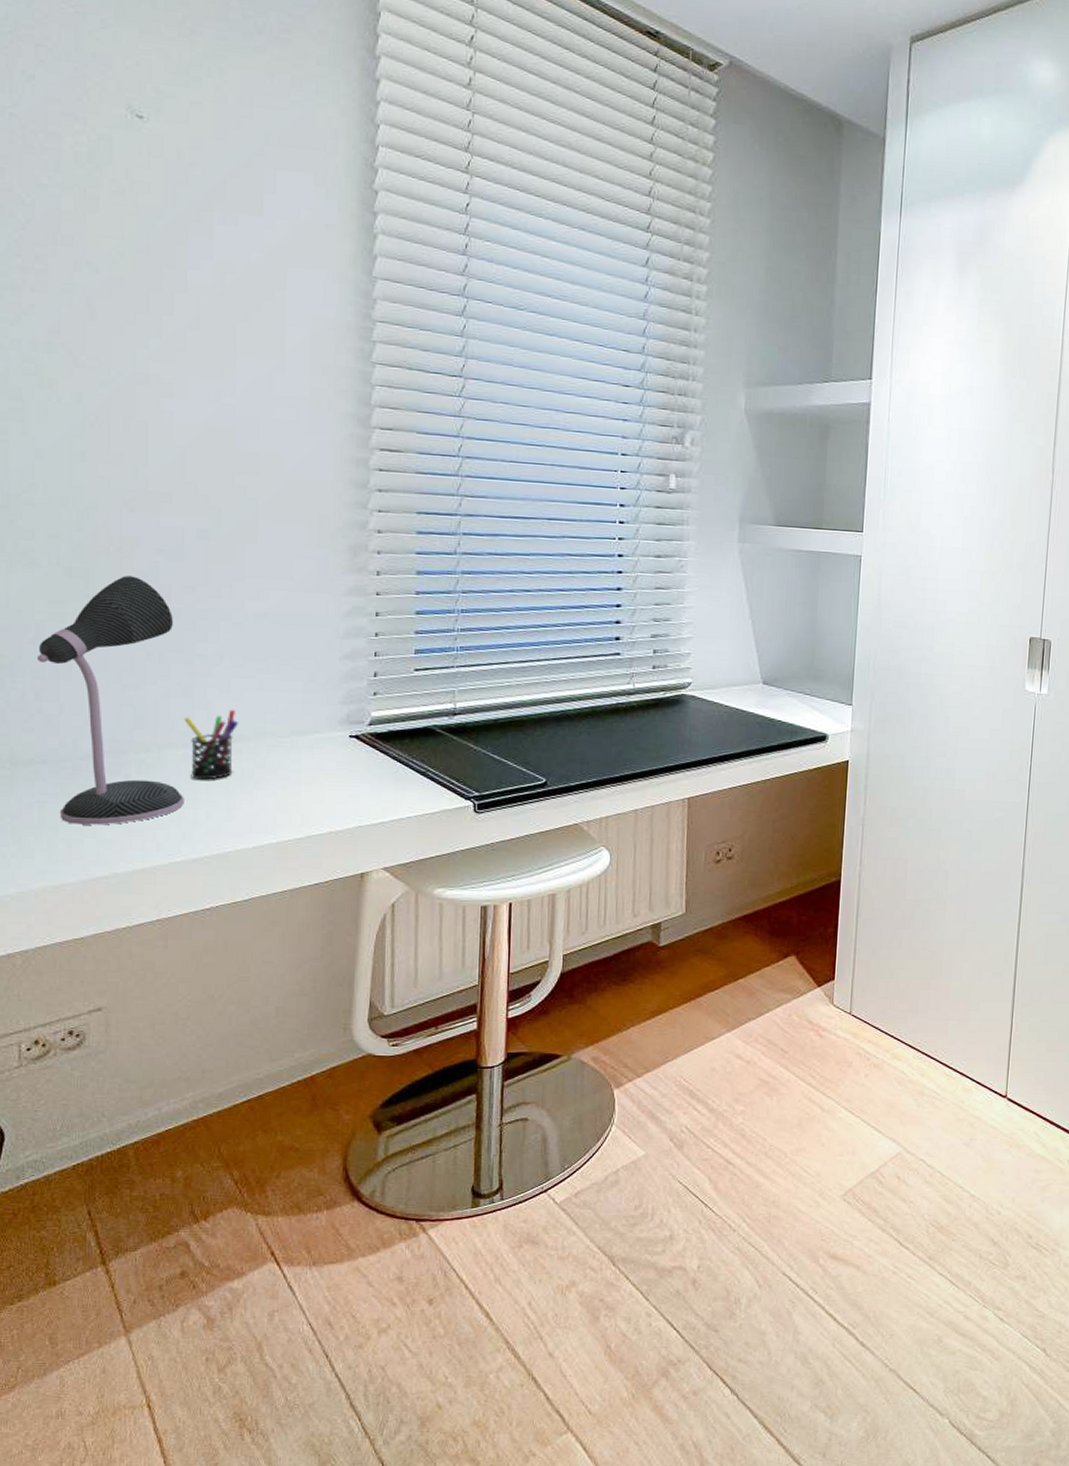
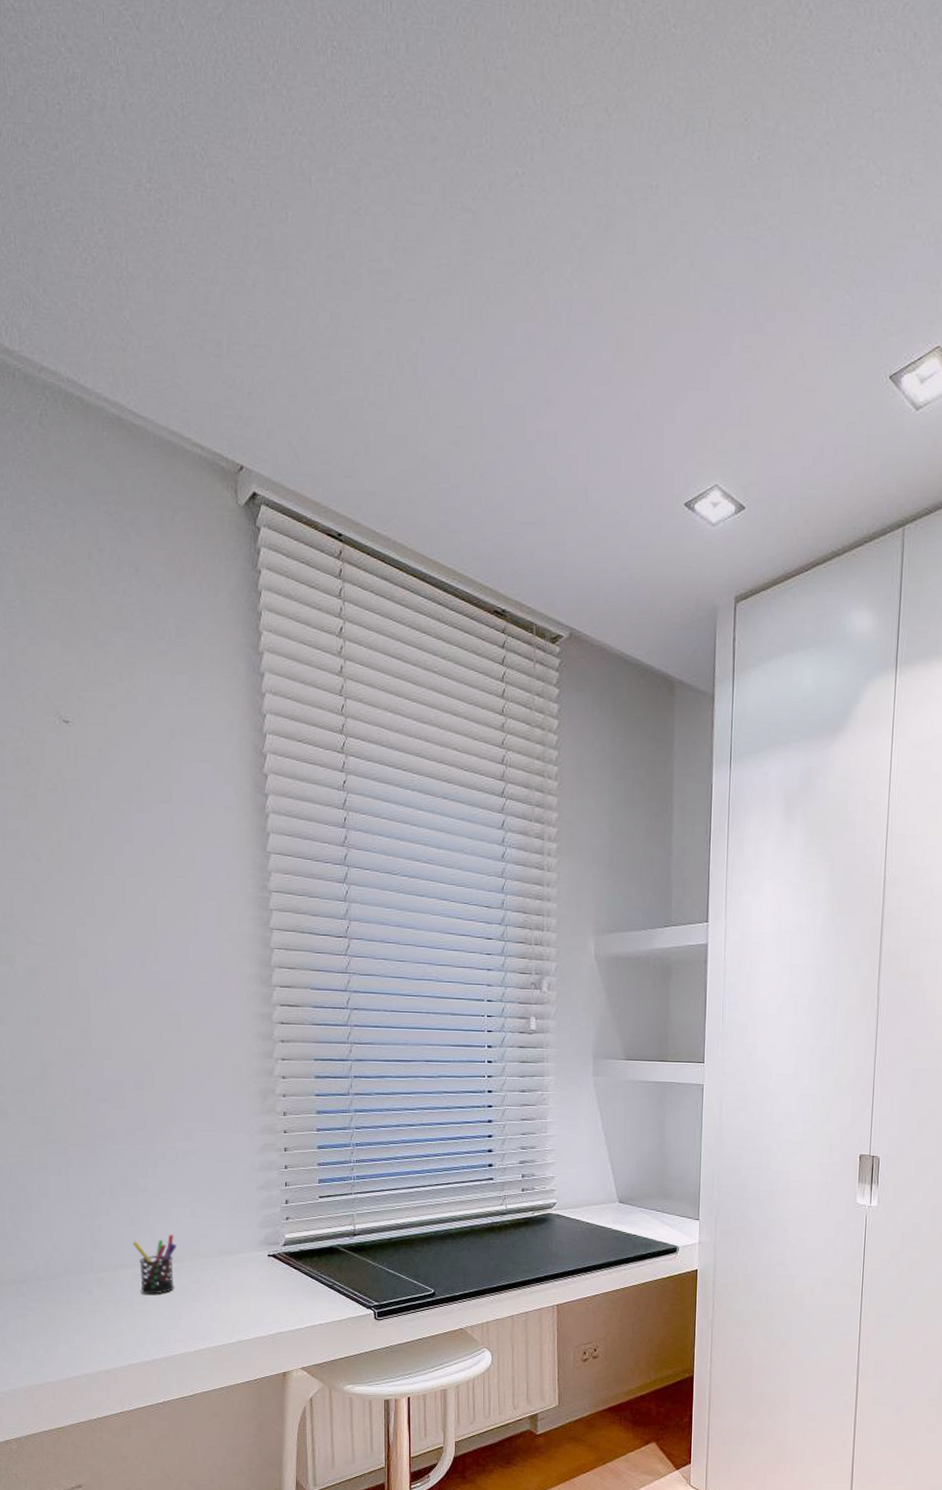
desk lamp: present [36,576,184,825] -> none [12,1122,137,1334]

